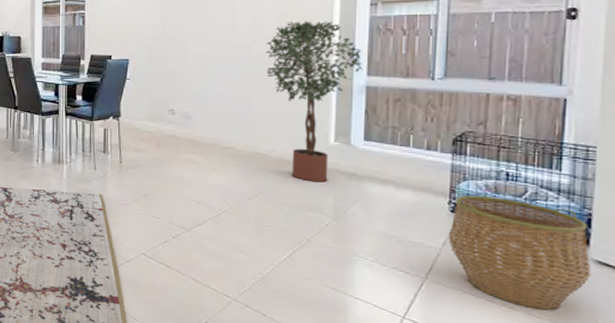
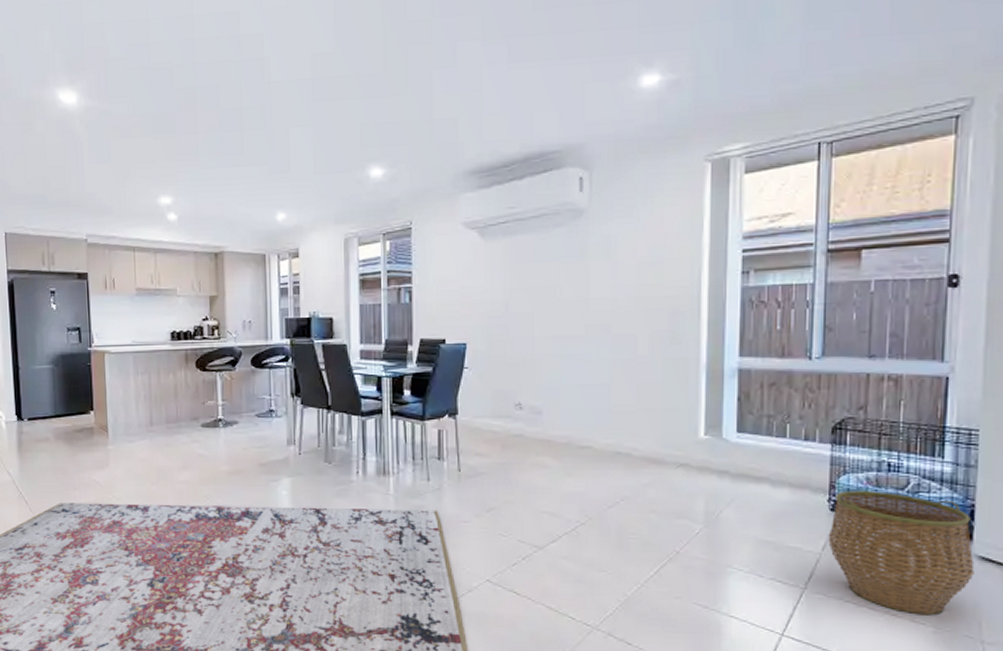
potted tree: present [265,20,363,183] -> none [625,292,734,484]

